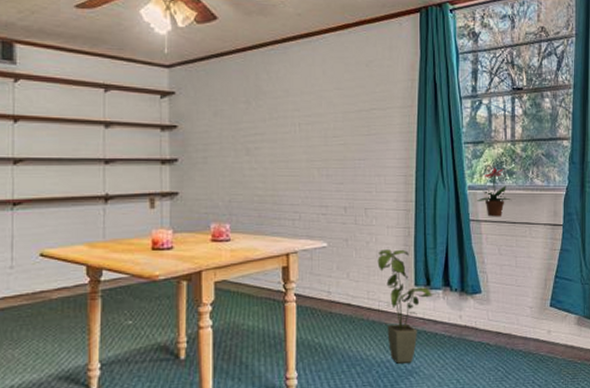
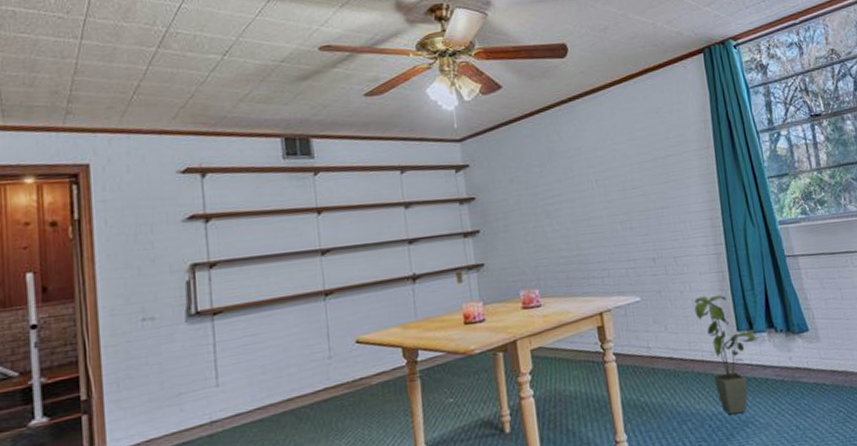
potted flower: present [477,168,512,217] -> none [790,198,828,251]

